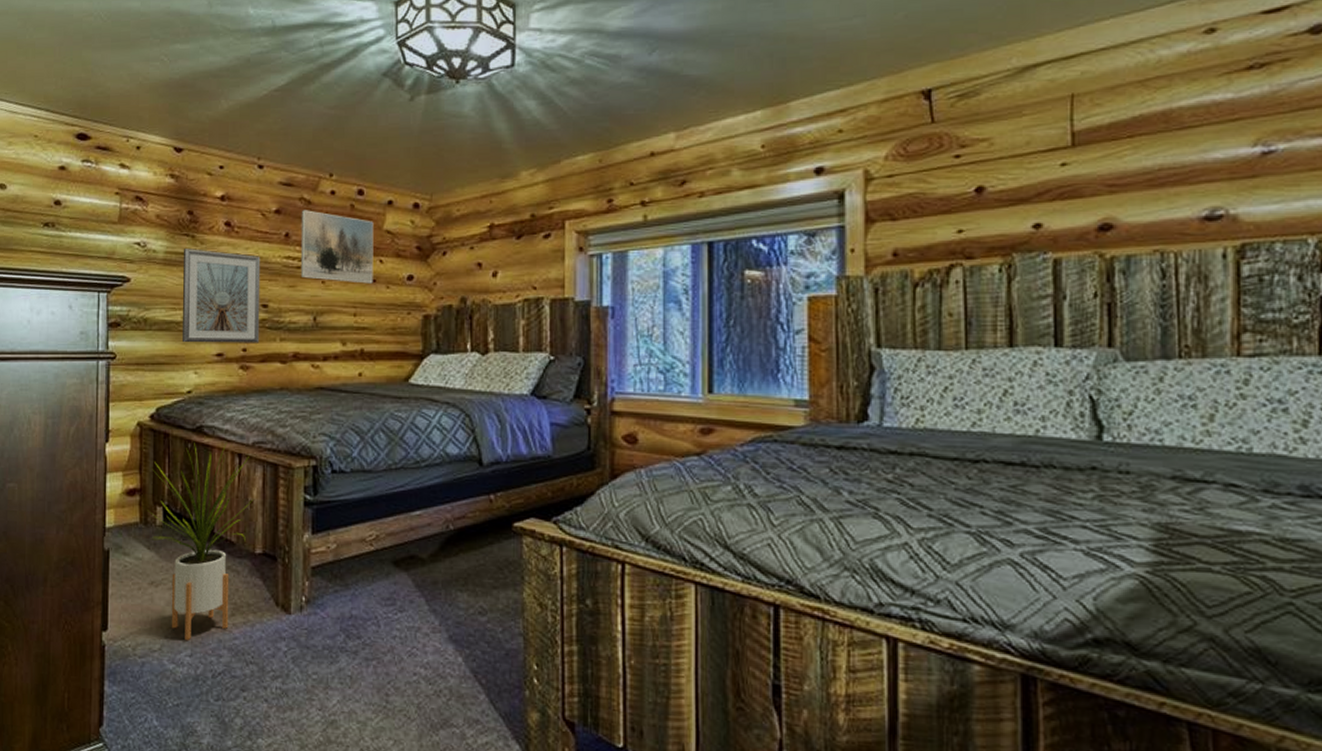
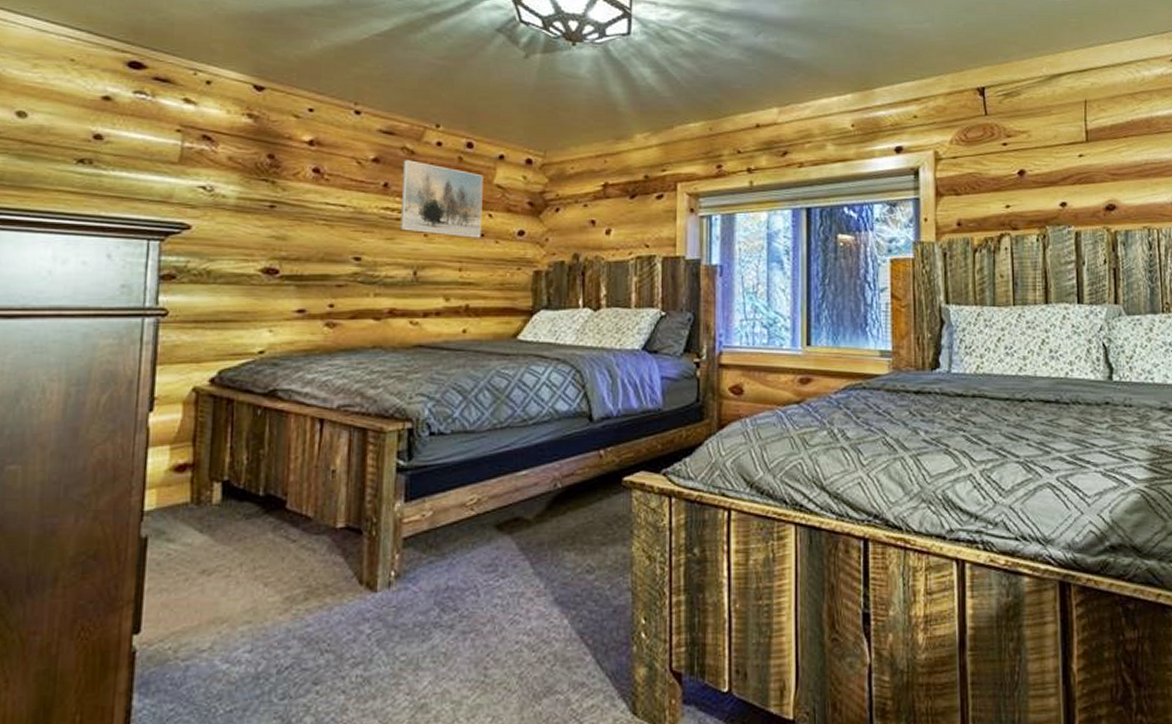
house plant: present [147,442,254,640] -> none [201,406,337,634]
picture frame: present [183,248,261,343] -> none [255,195,354,299]

